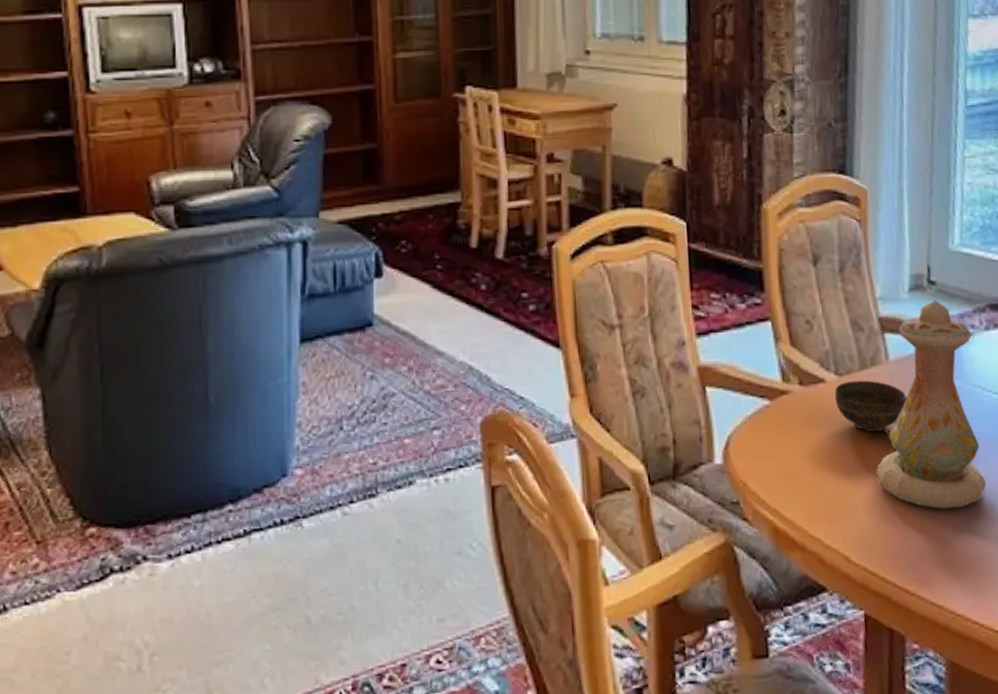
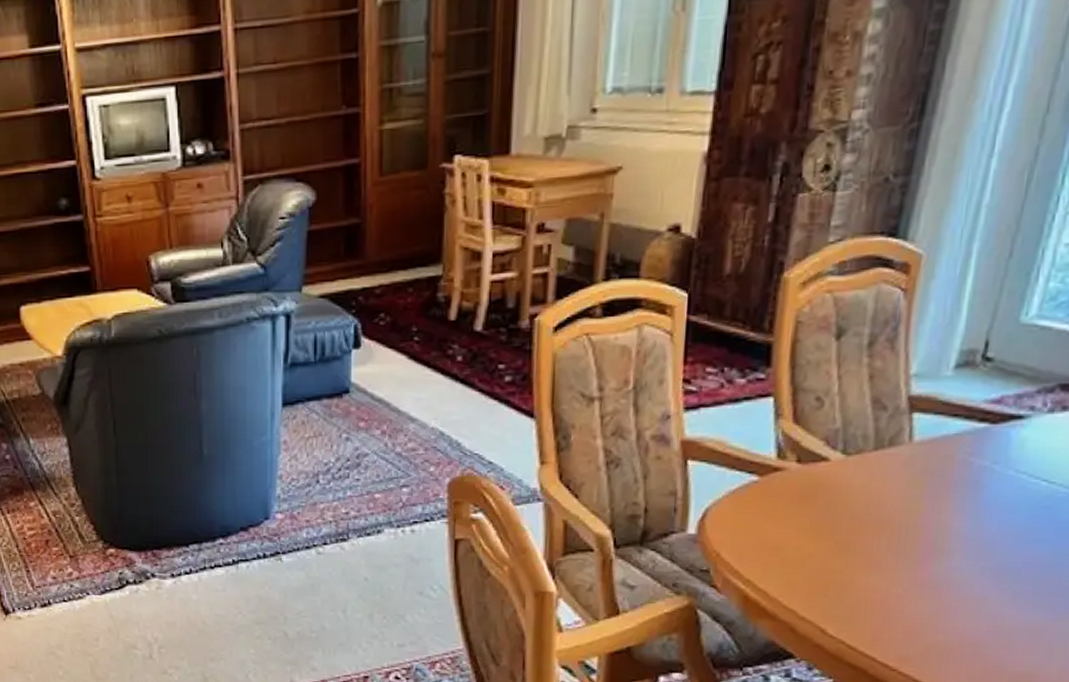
cup: present [835,380,908,432] -> none [837,460,929,513]
vase: present [877,299,987,509] -> none [874,377,1029,594]

